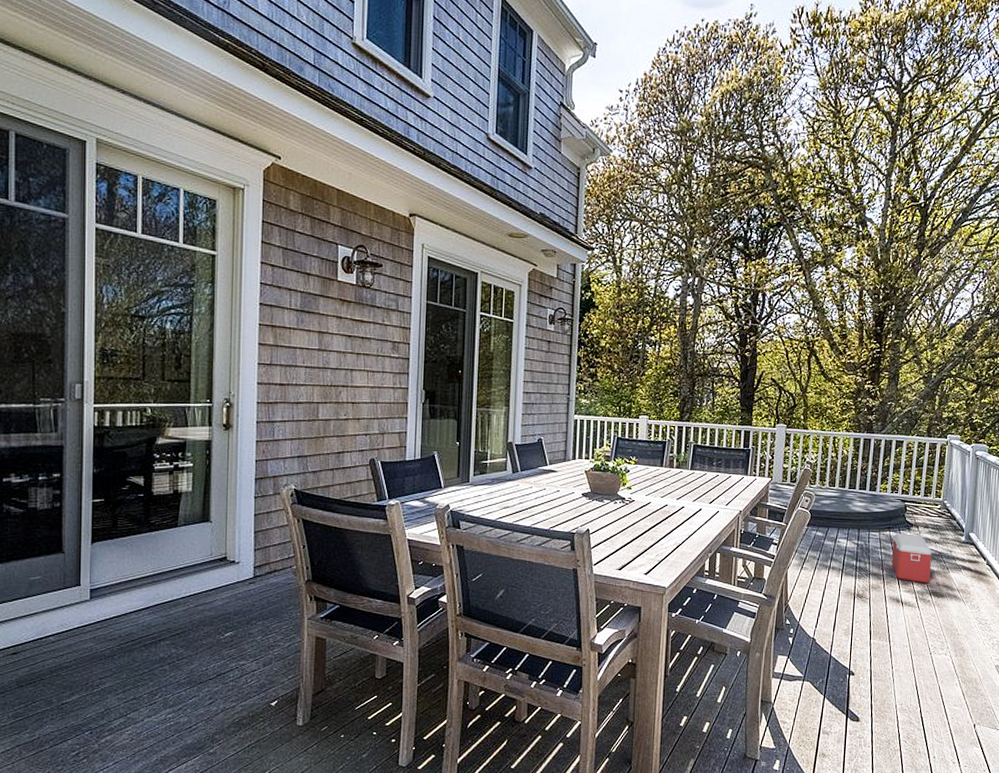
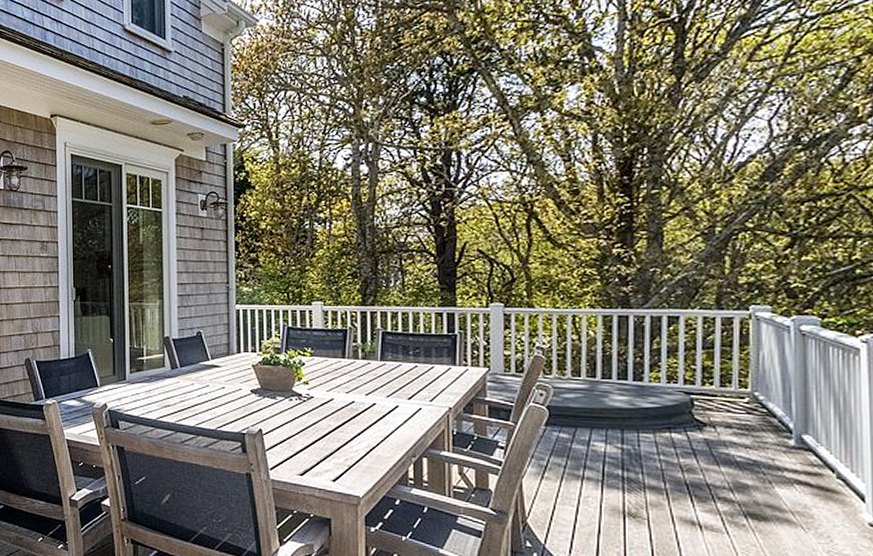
cooler: present [892,533,932,584] -> none [677,435,742,502]

